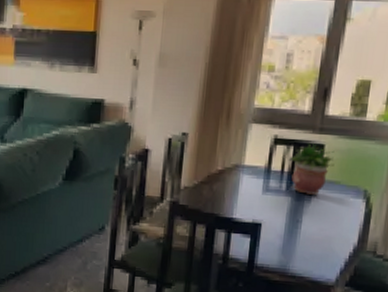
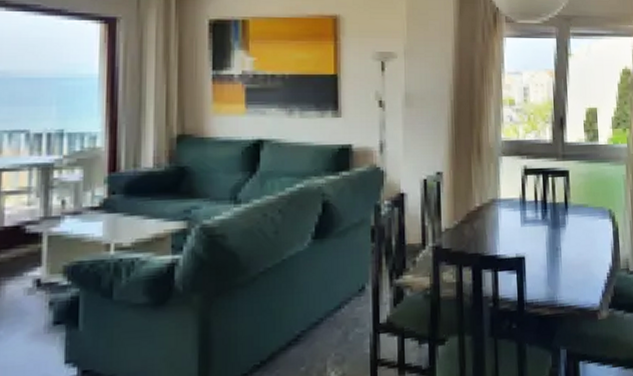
potted plant: present [288,142,335,196] -> none [539,169,580,222]

